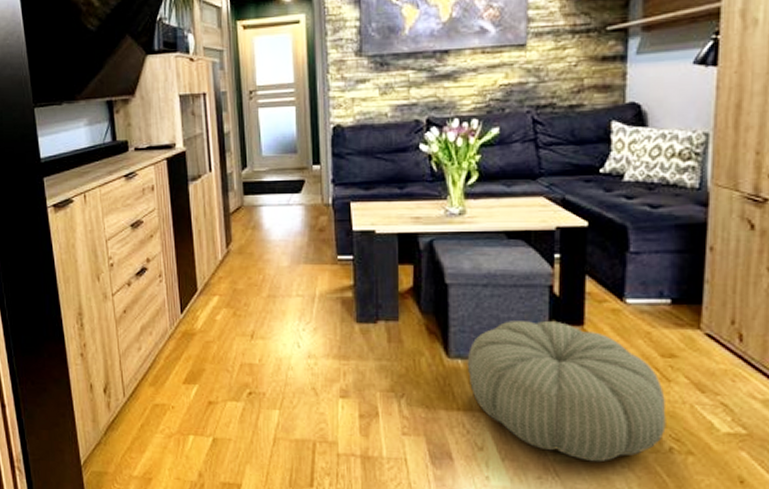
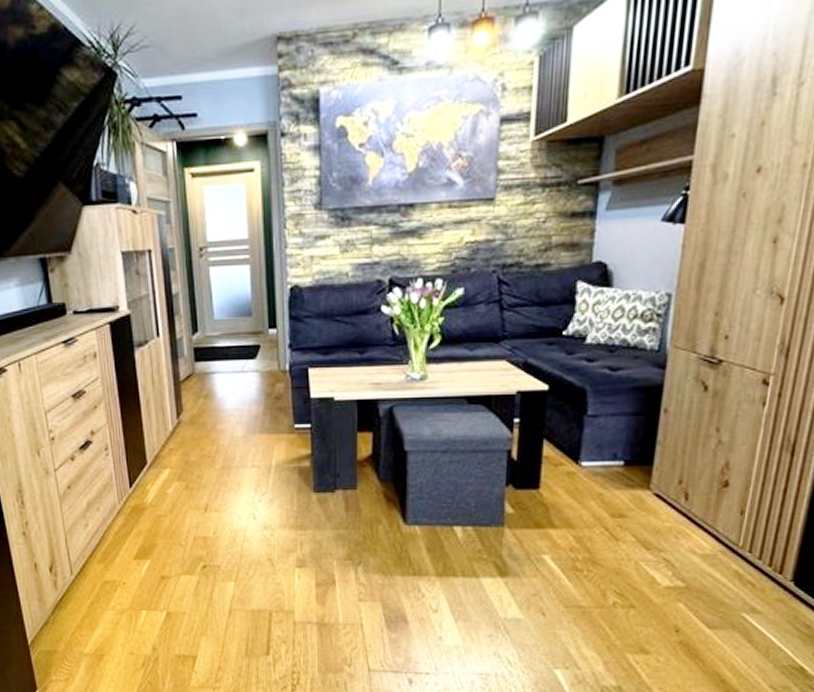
pouf: present [467,321,666,462] -> none [424,486,613,619]

